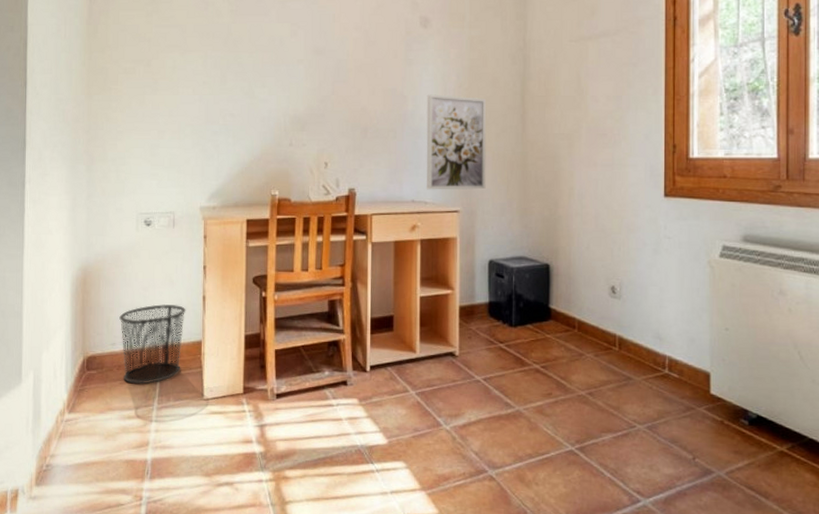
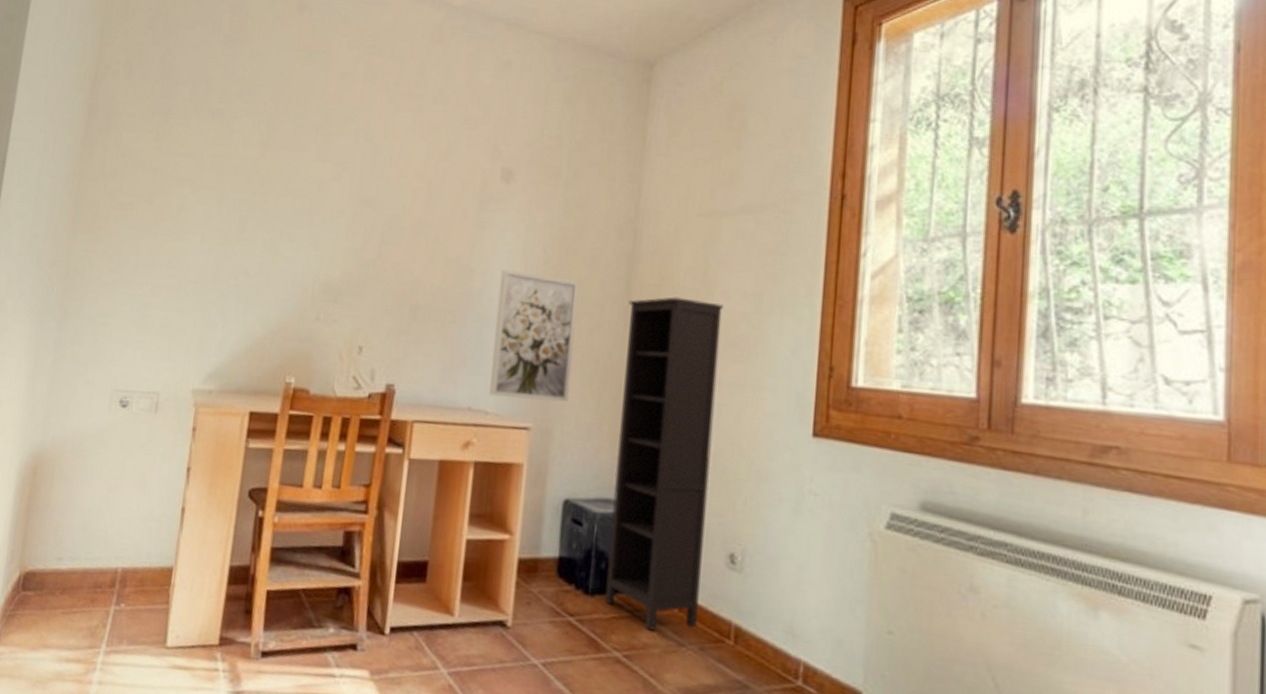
waste bin: present [119,304,186,384] -> none [67,511,158,617]
bookcase: none [524,104,594,347] -> present [604,296,724,631]

